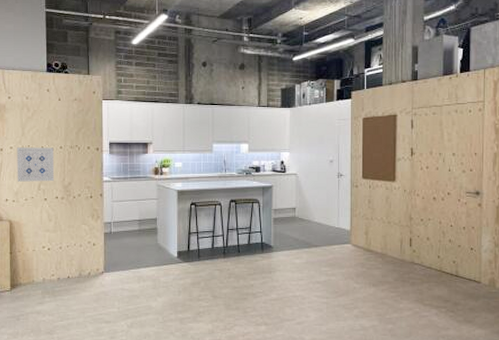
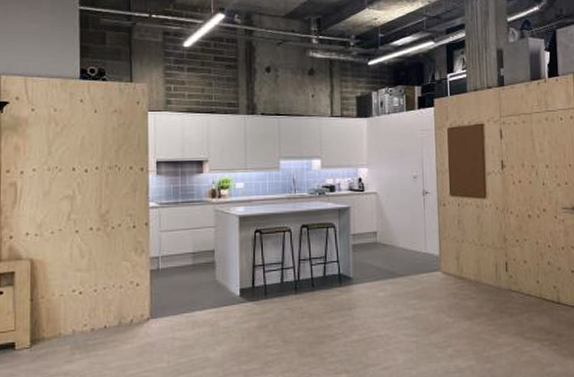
wall art: present [17,147,55,182] -> none [41,168,89,211]

